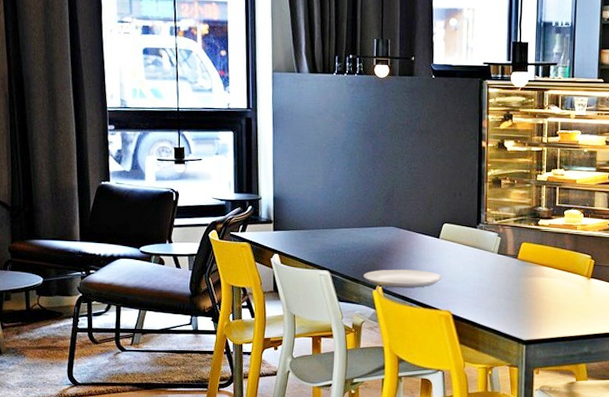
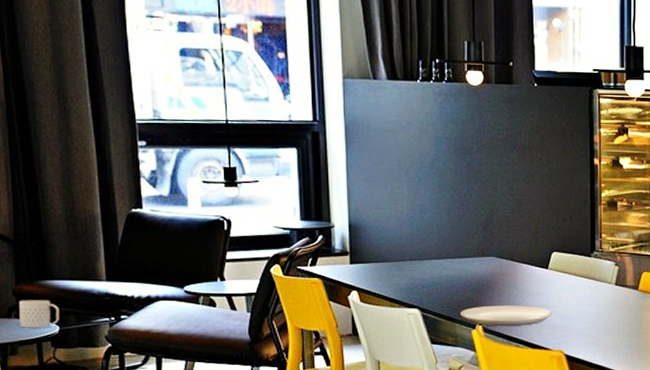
mug: none [13,255,43,279] -> present [19,300,60,328]

